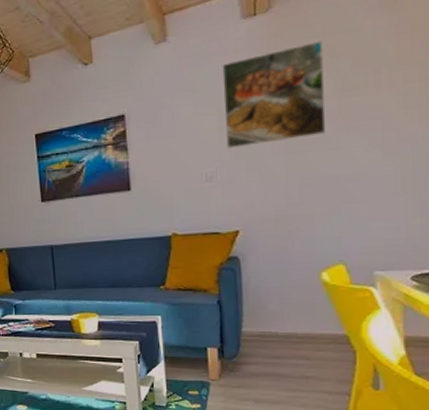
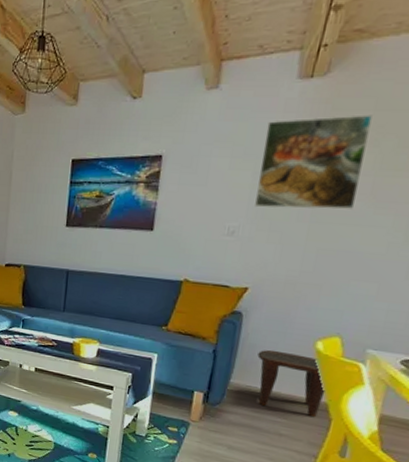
stool: none [264,289,342,352] -> present [257,350,325,417]

